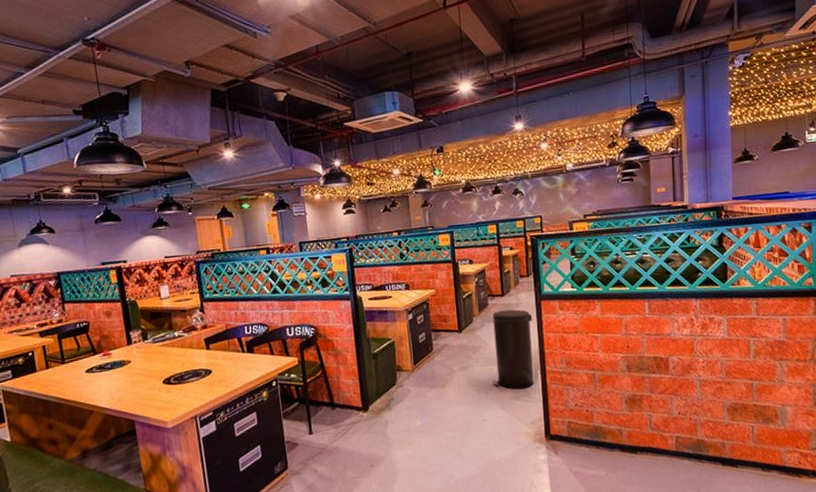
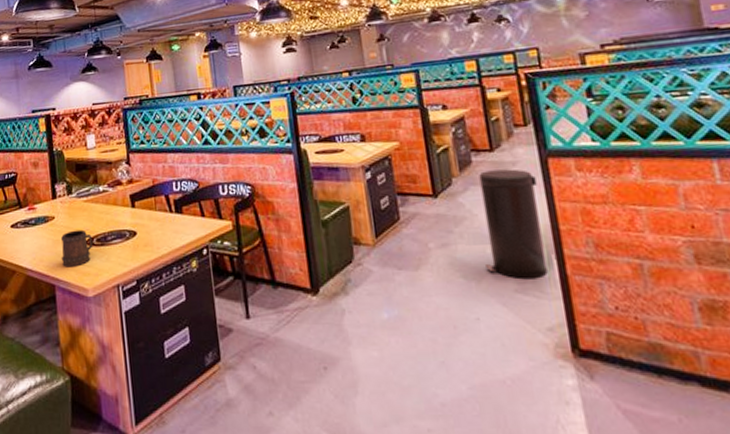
beer mug: none [137,371,171,405] -> present [60,229,93,267]

